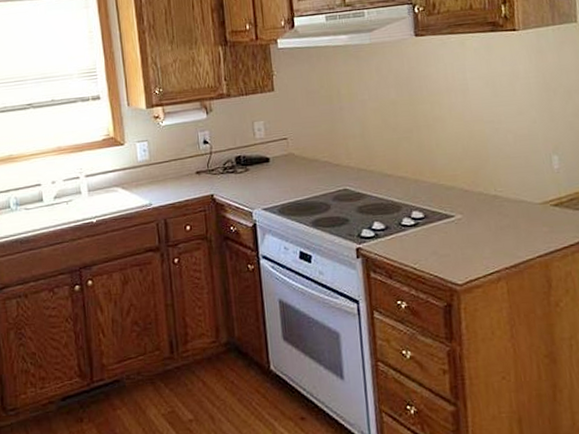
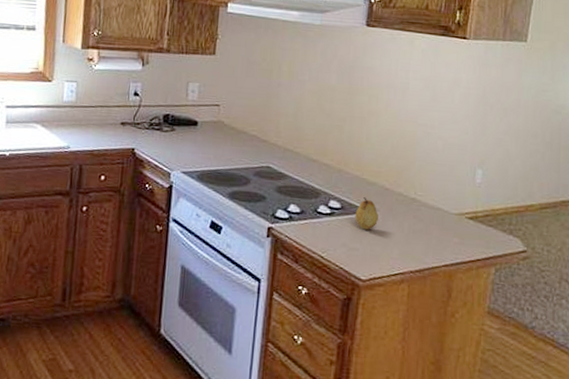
fruit: none [439,203,464,235] -> present [355,197,378,230]

